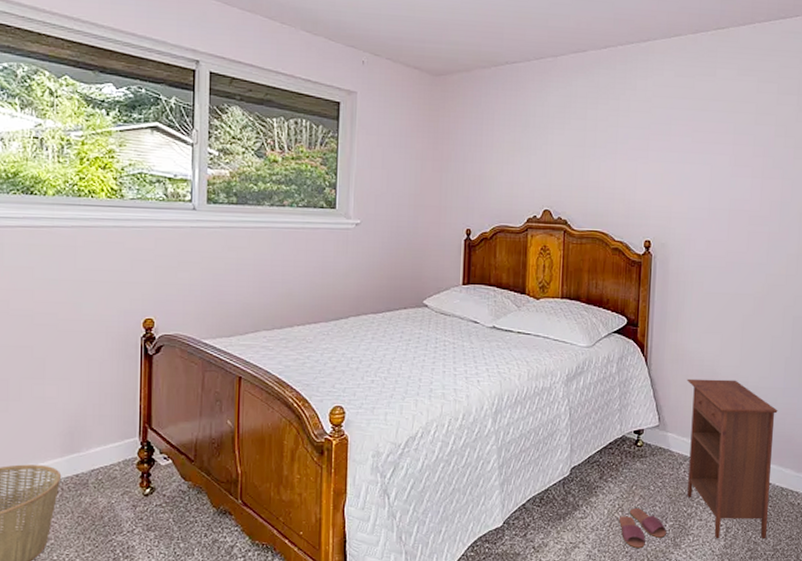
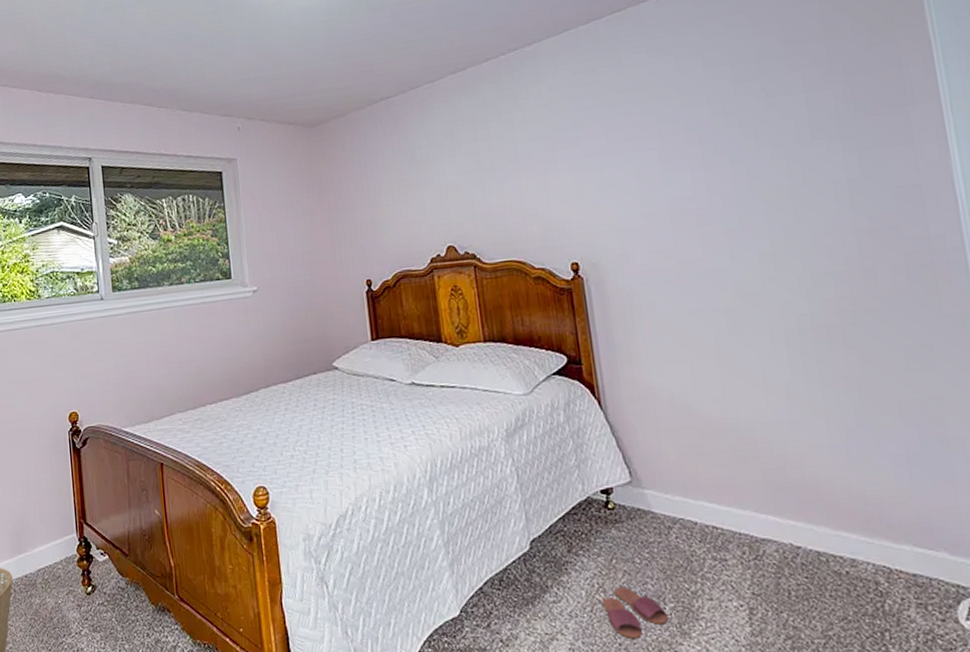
nightstand: present [686,378,778,539] -> none [656,416,809,624]

